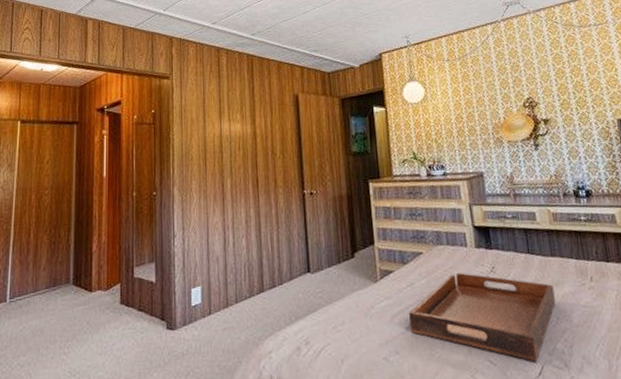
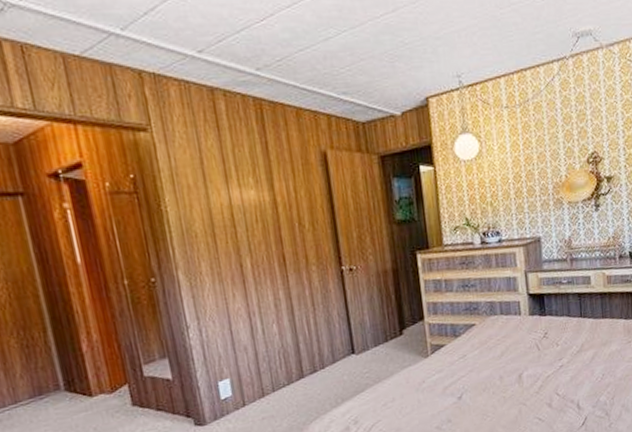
serving tray: present [409,272,556,362] -> none [461,340,603,415]

